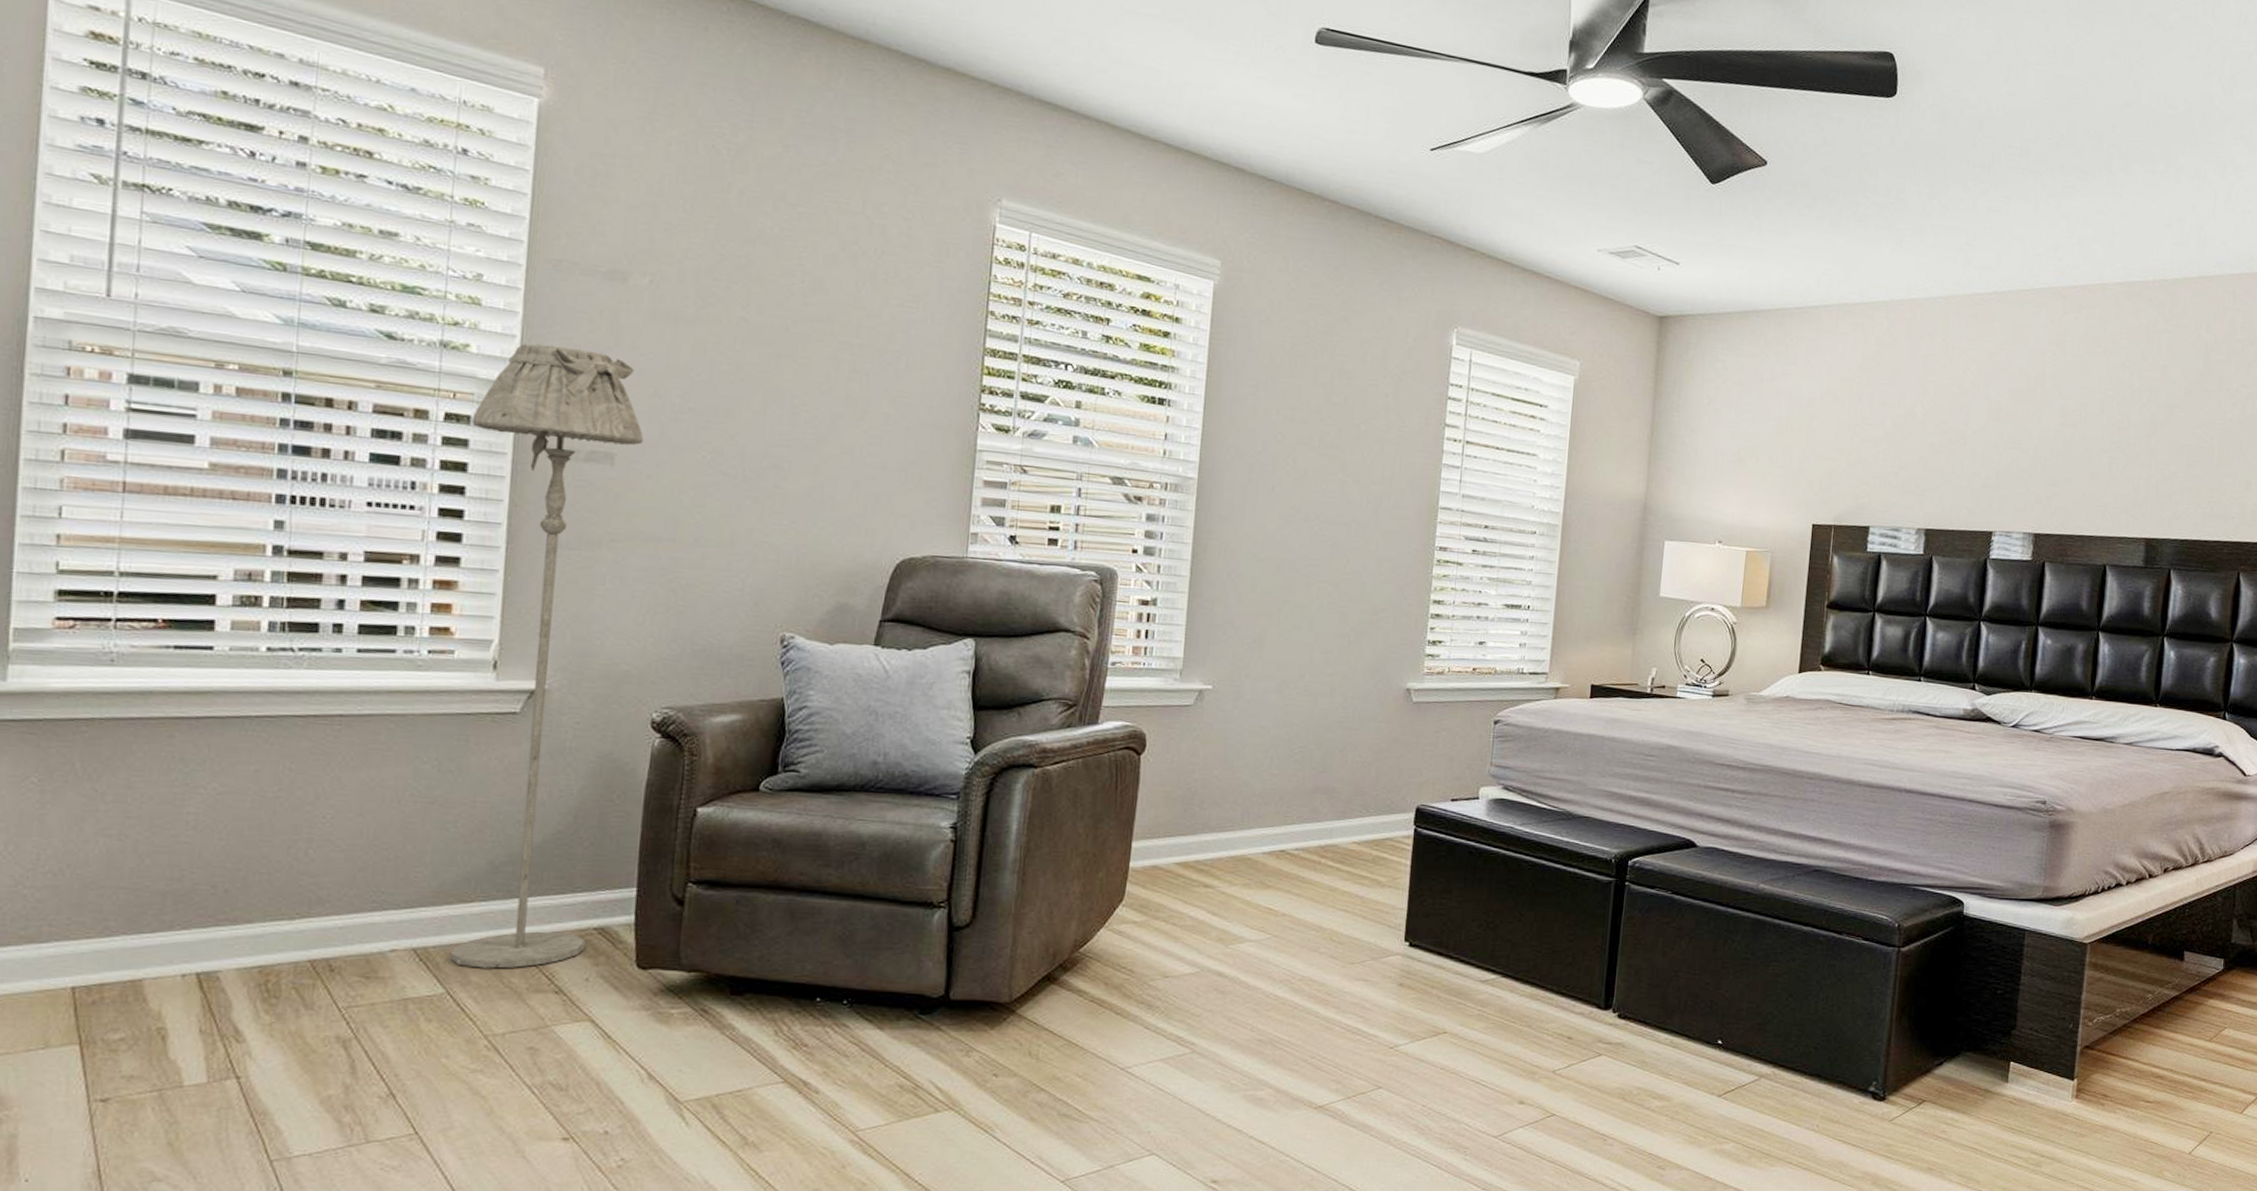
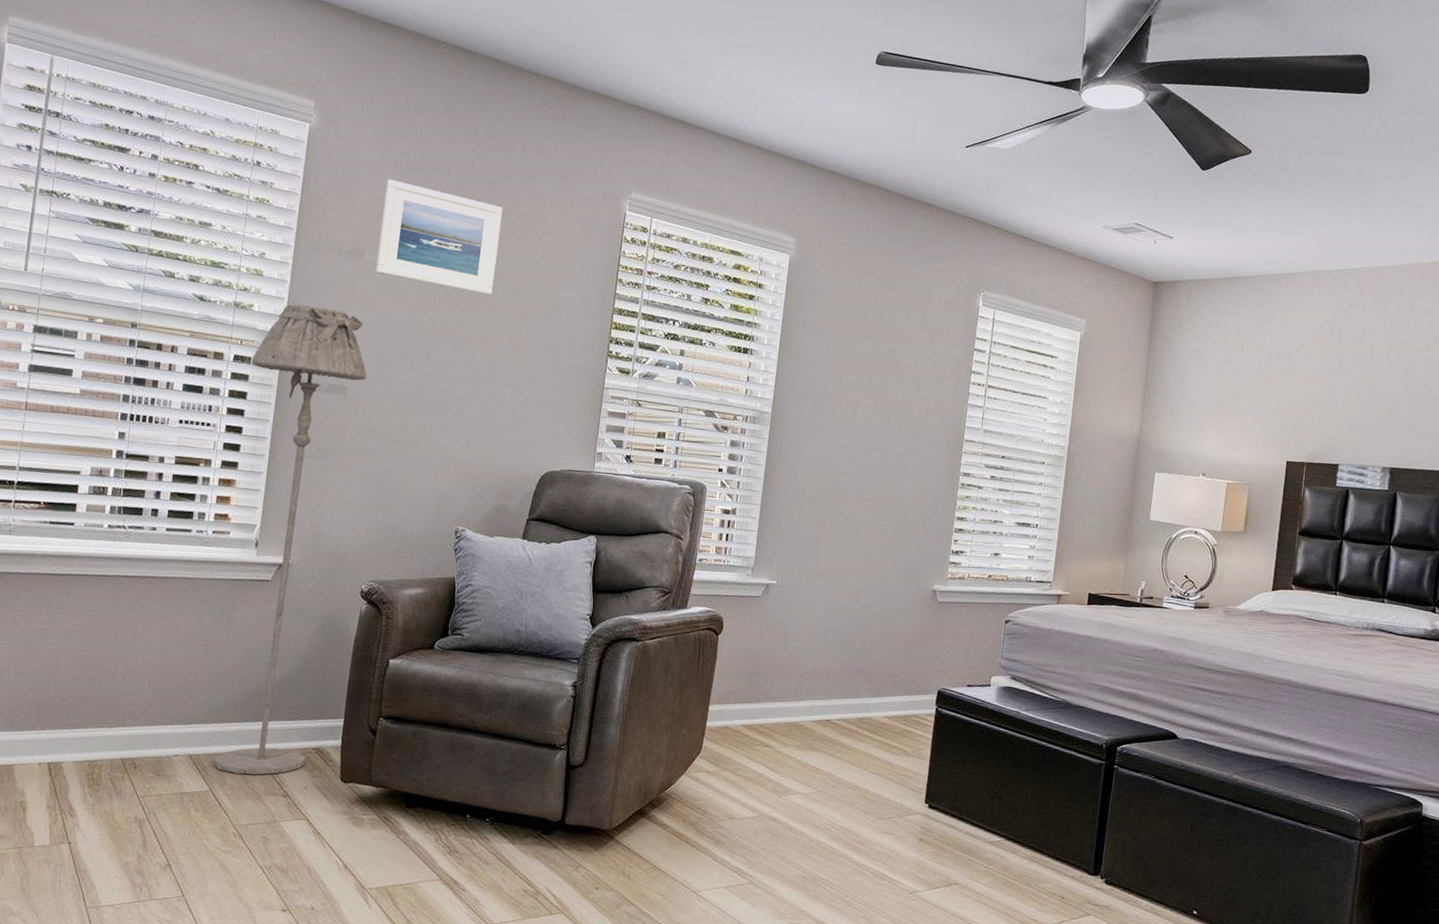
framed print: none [648,176,826,332] -> present [375,179,503,295]

